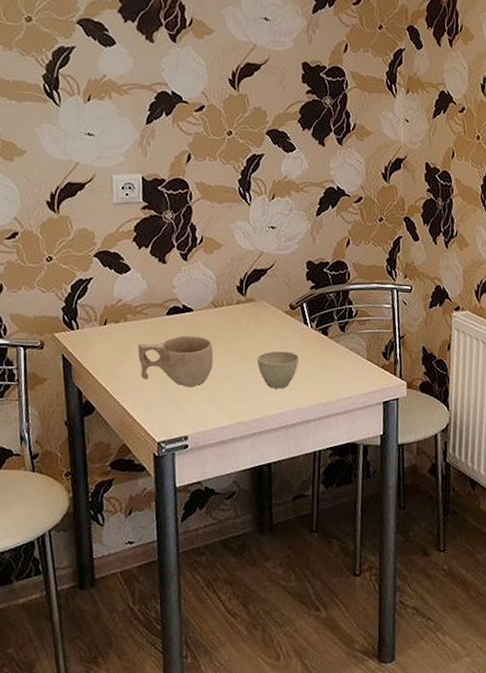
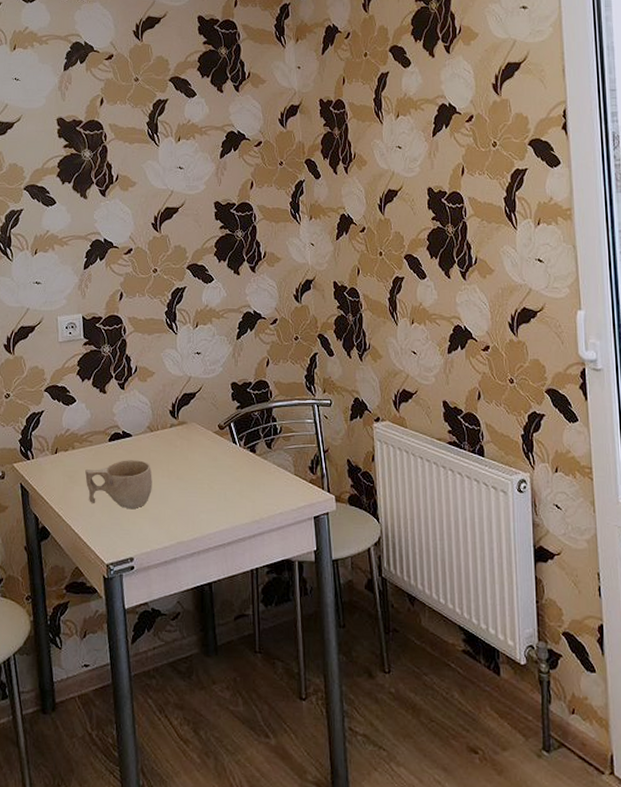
cup: present [257,350,299,389] -> none [192,470,230,508]

